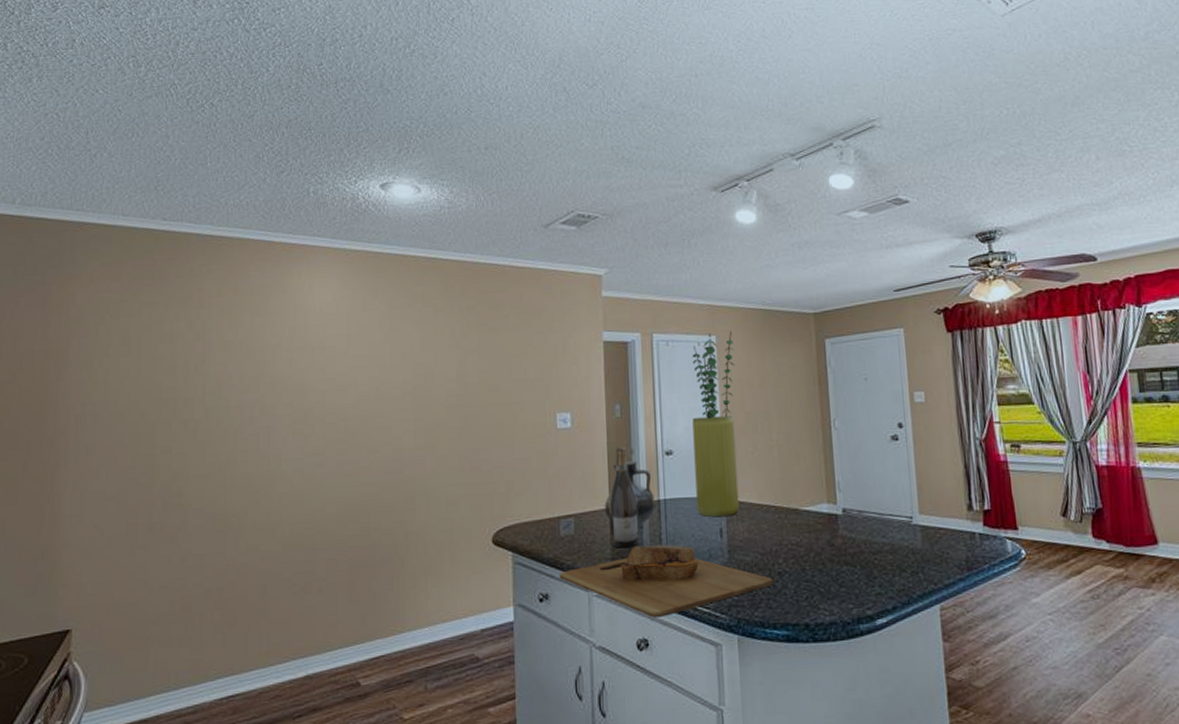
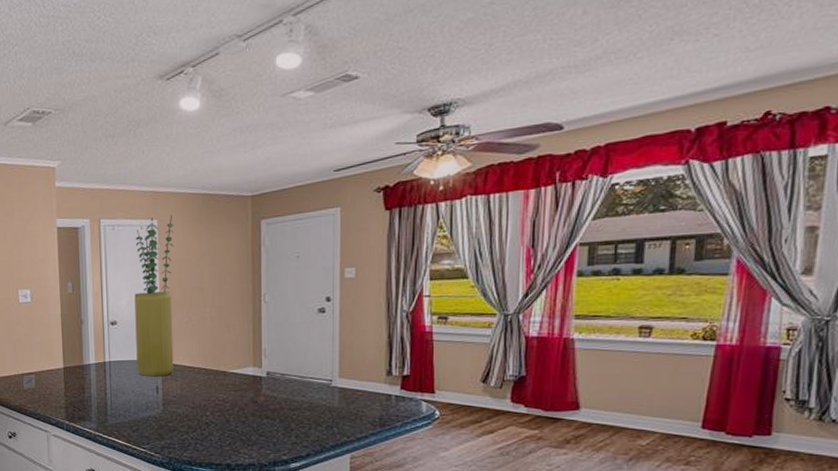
cutting board: present [559,544,773,619] -> none [23,398,200,454]
ceramic jug: present [604,460,656,529] -> none [59,329,102,385]
wine bottle: present [609,446,639,549] -> none [63,318,88,400]

